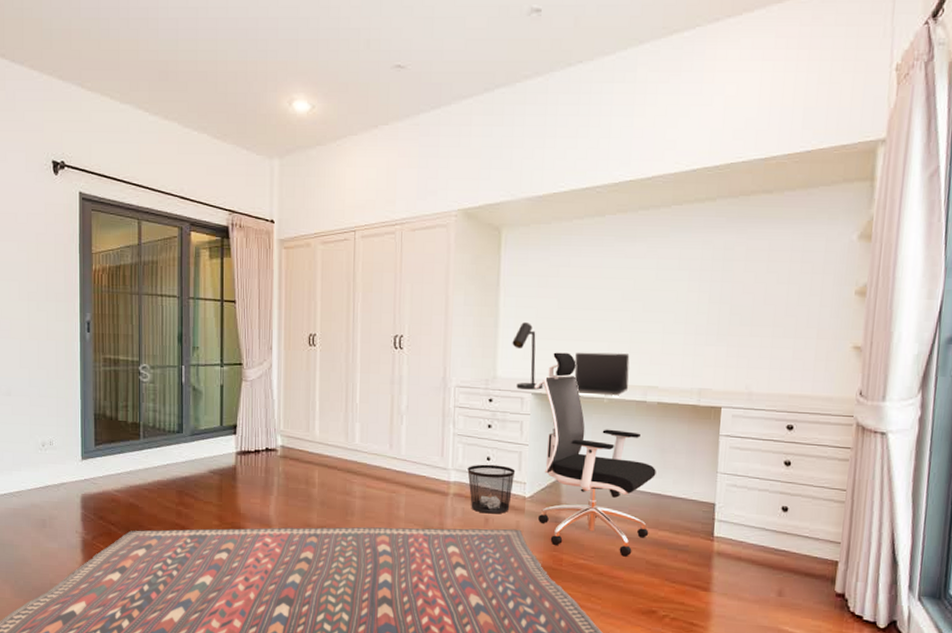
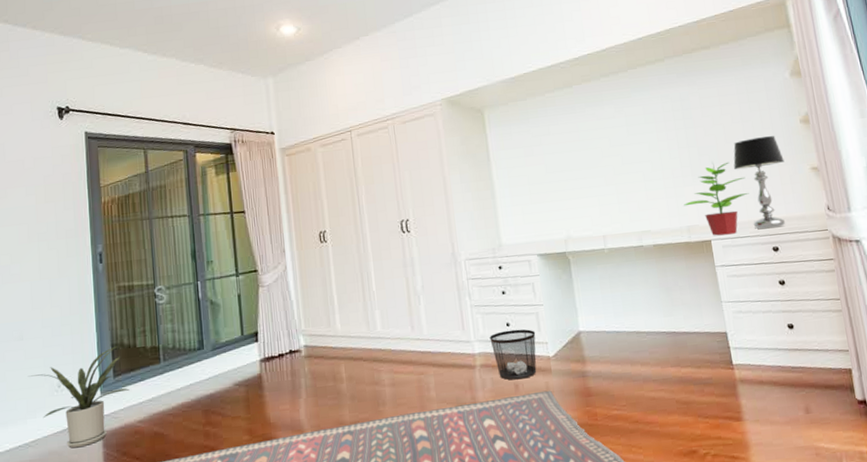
house plant: none [15,416,109,505] -> present [29,346,129,448]
desk lamp: present [512,322,544,390] -> none [510,190,547,253]
office chair: present [534,352,656,557] -> none [538,212,673,401]
laptop computer: present [574,352,630,396] -> none [570,204,625,248]
potted plant: none [700,325,777,406] -> present [684,161,749,236]
table lamp: none [765,304,825,406] -> present [733,136,786,229]

